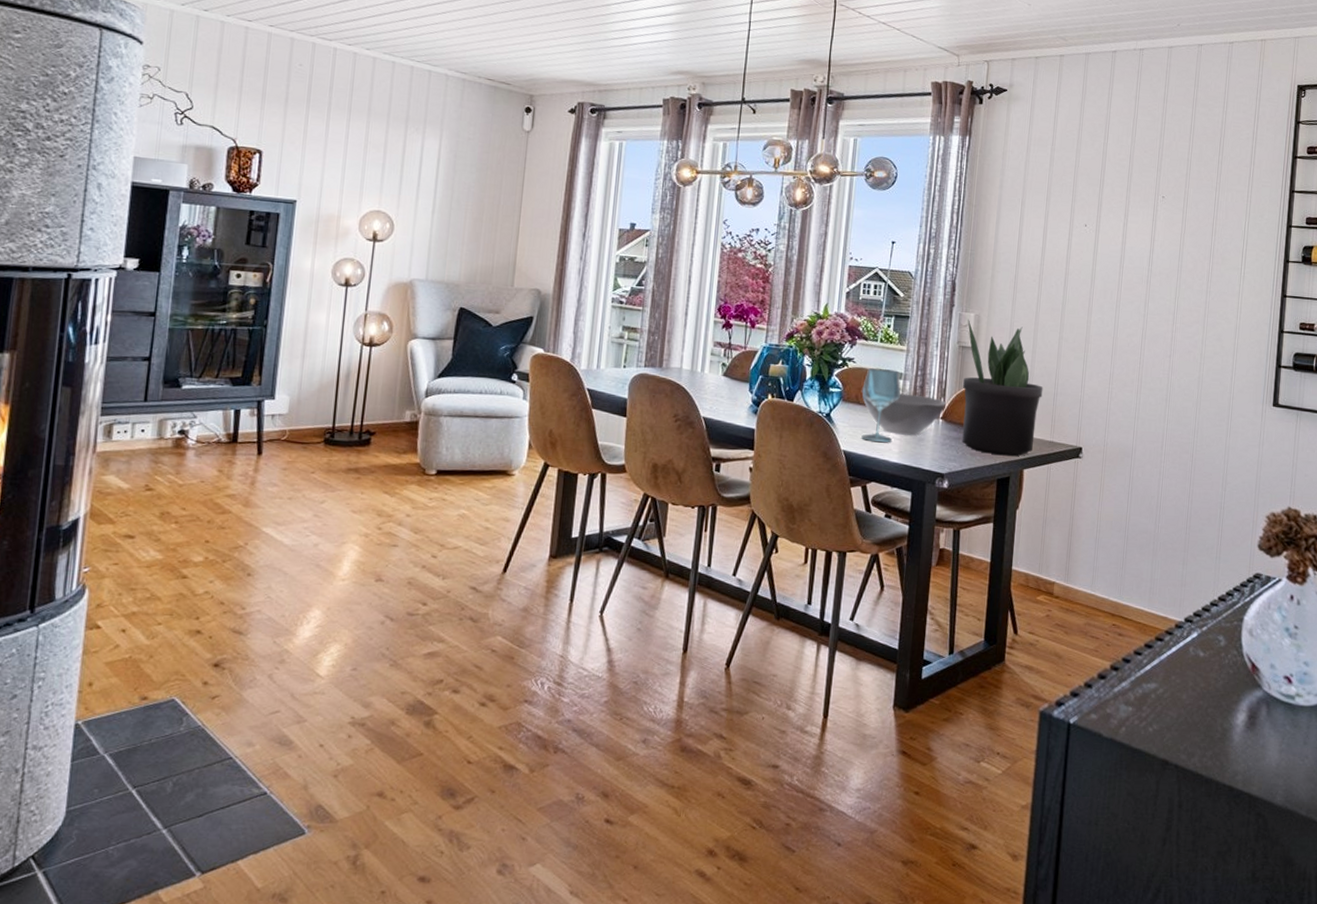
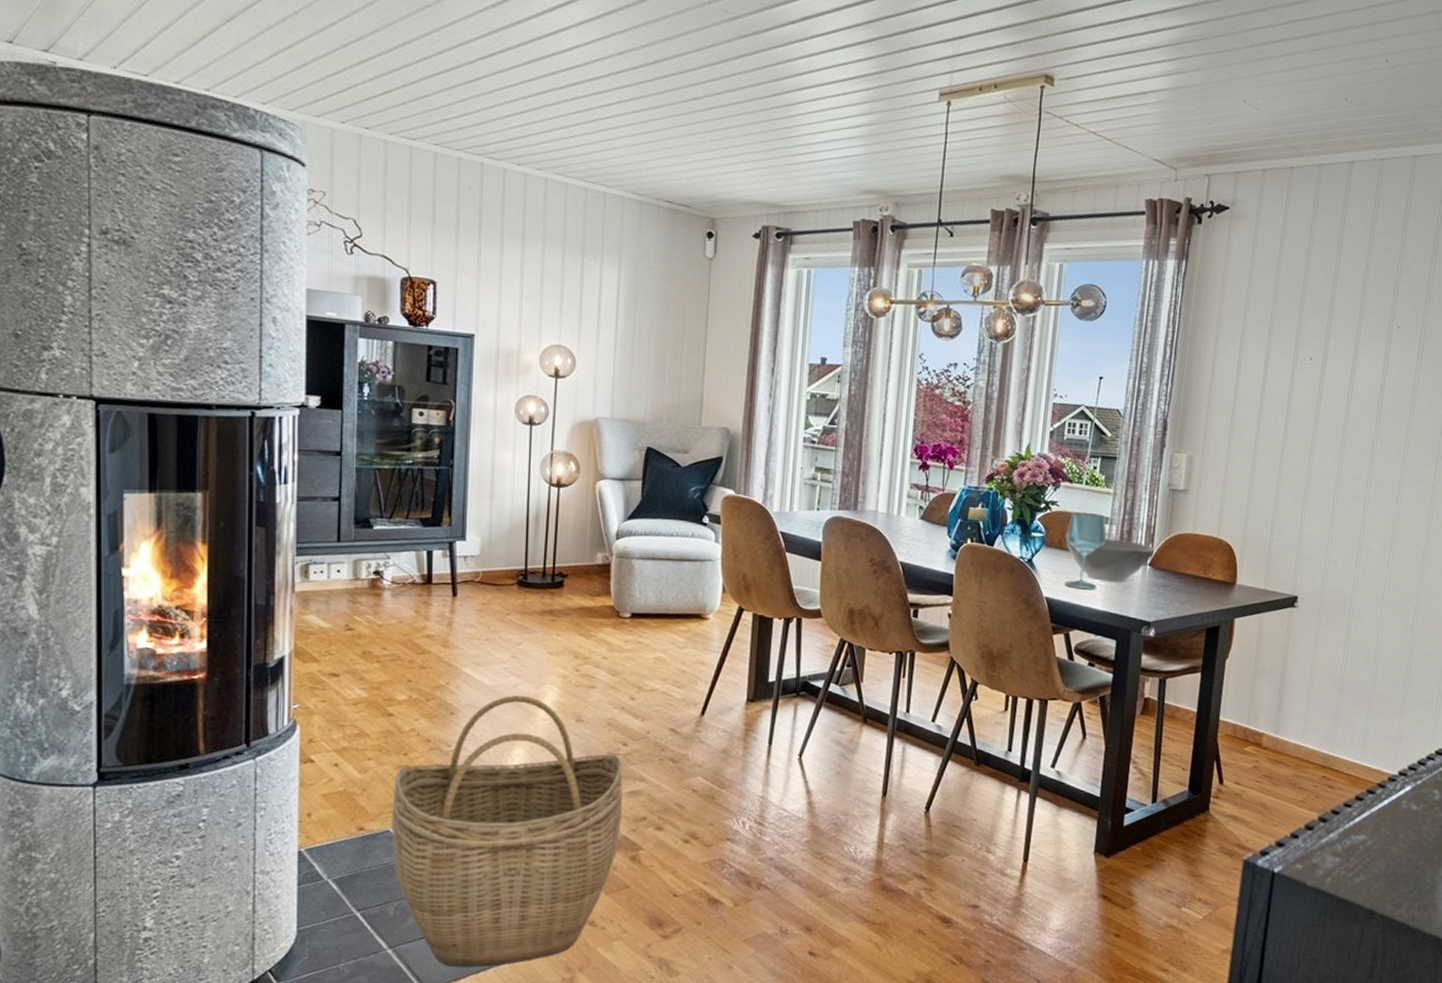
woven basket: none [176,555,421,847] -> present [391,695,623,967]
planter: present [962,320,1043,456] -> none [1170,461,1259,605]

